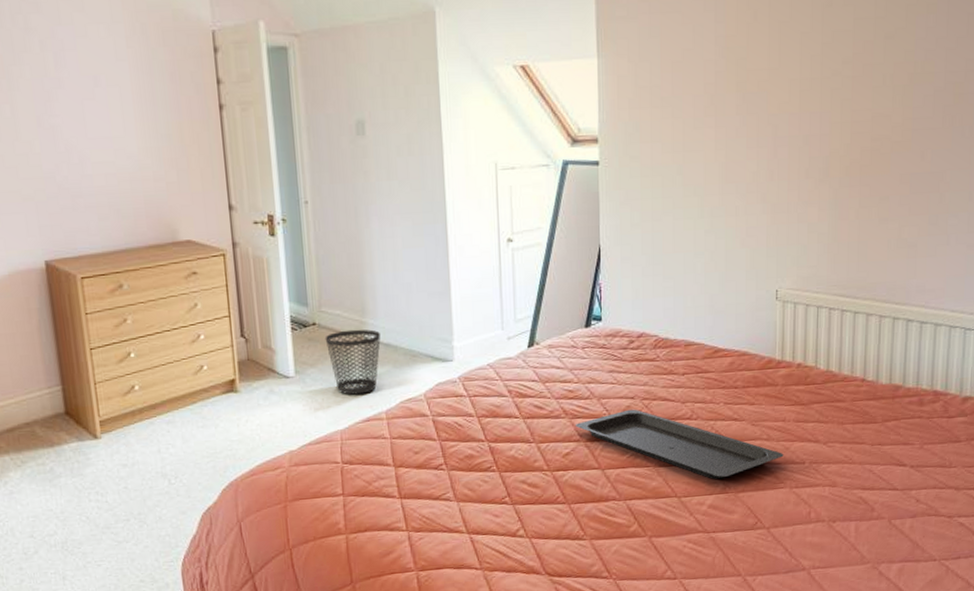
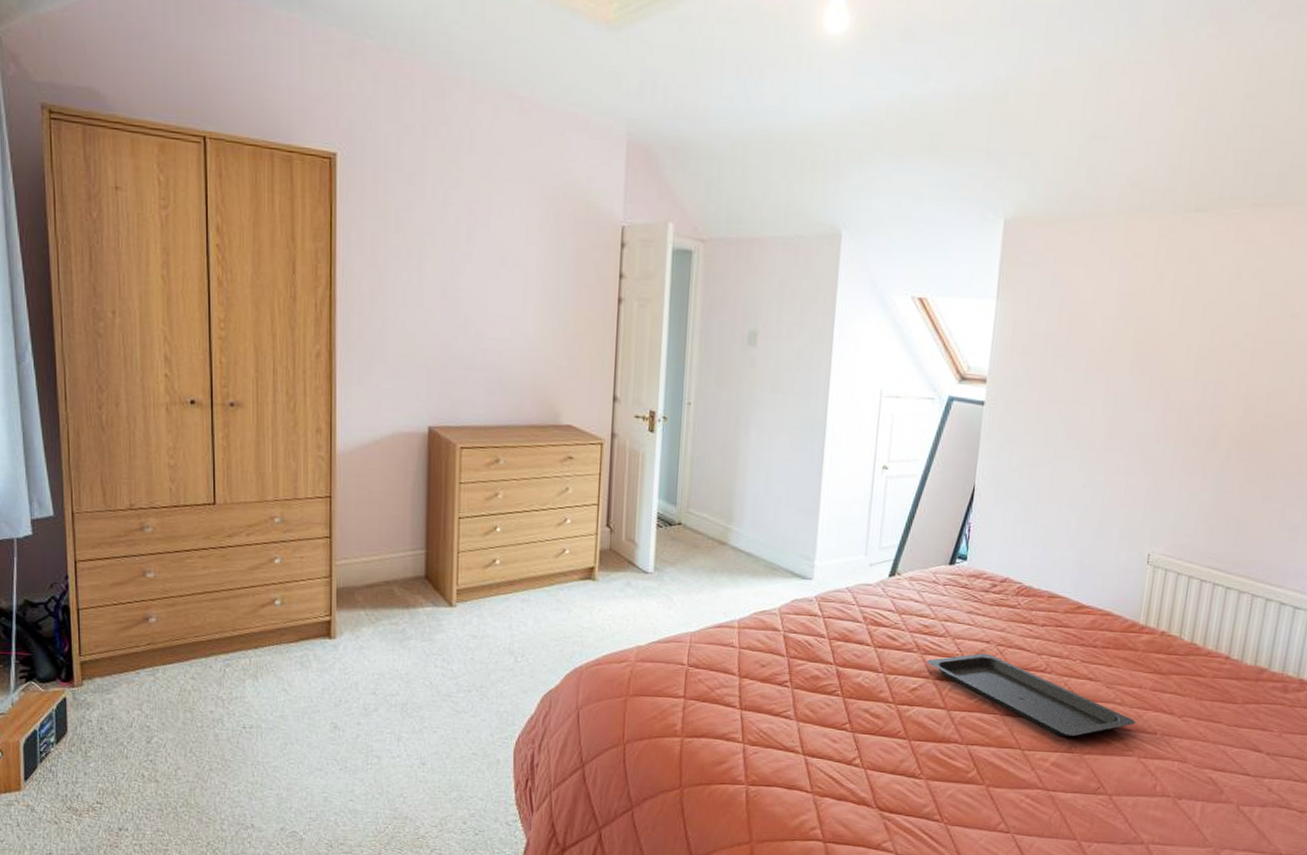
wastebasket: present [325,329,381,395] -> none [688,534,744,600]

